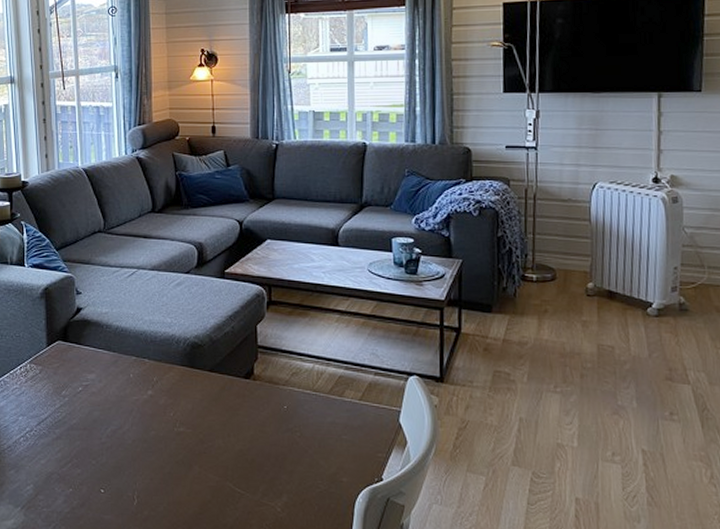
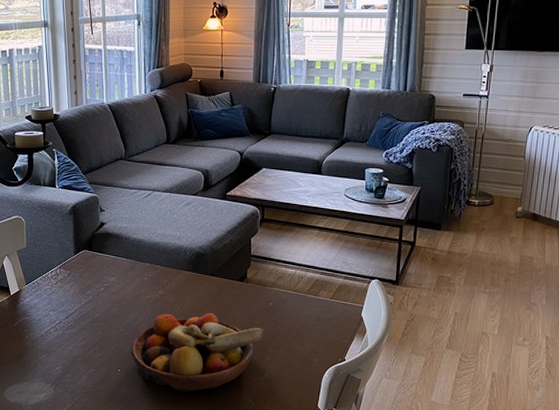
fruit bowl: none [116,418,281,520] -> present [131,313,266,392]

